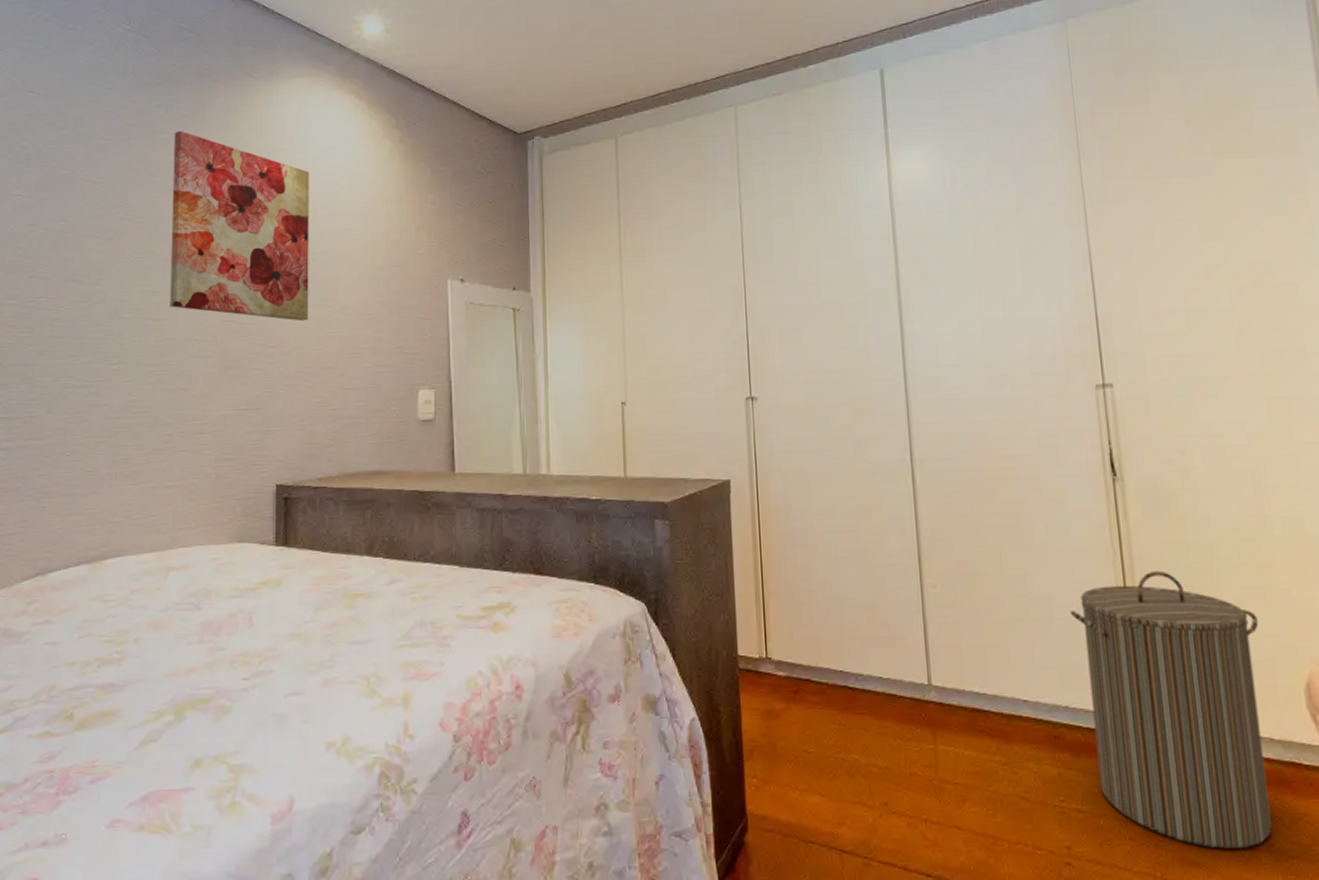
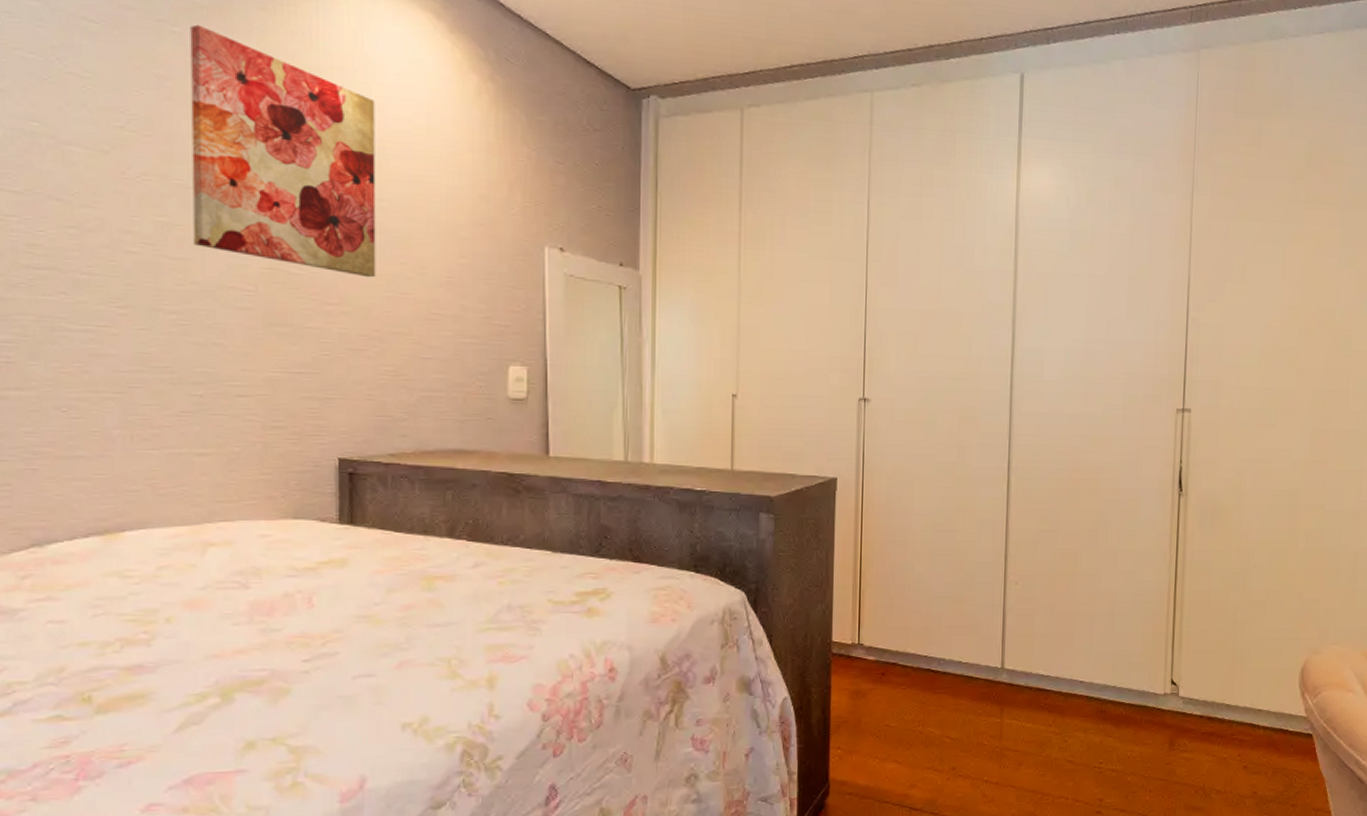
laundry hamper: present [1070,570,1272,849] -> none [1128,574,1275,797]

